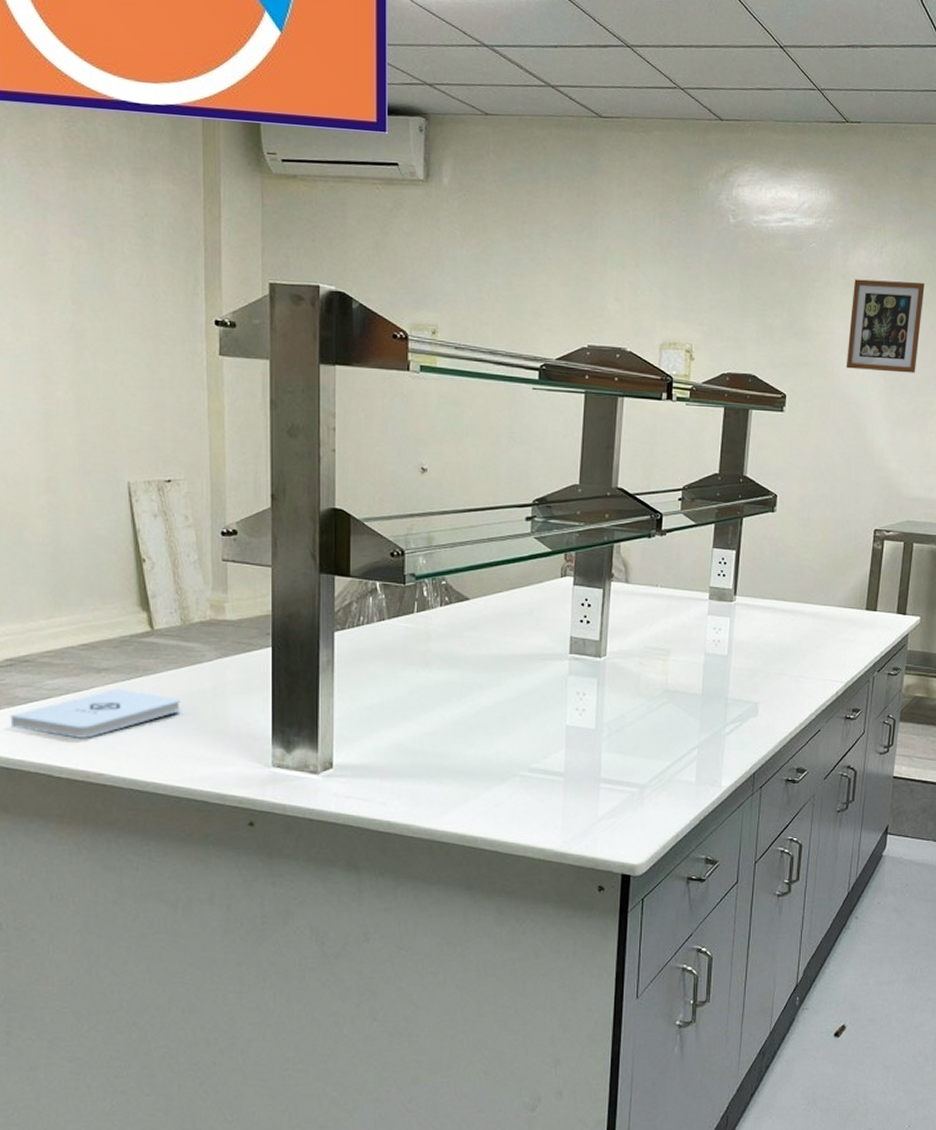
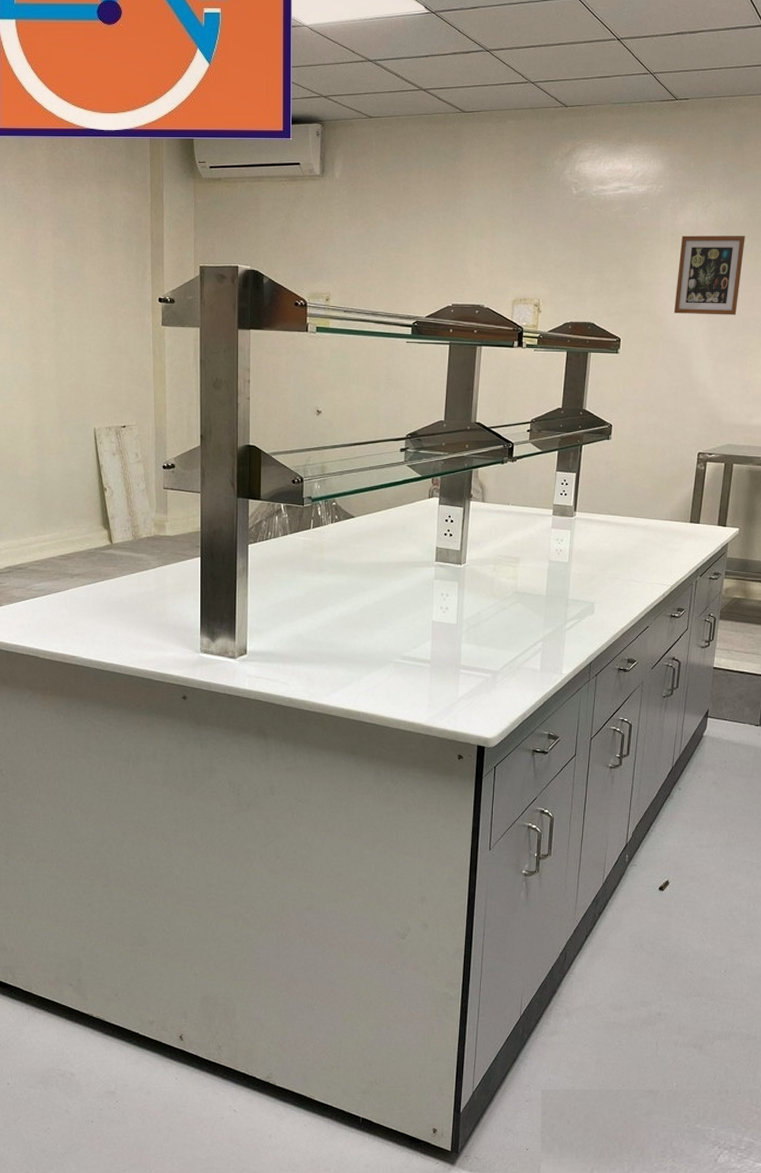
notepad: present [10,689,181,738] -> none [9,590,132,628]

